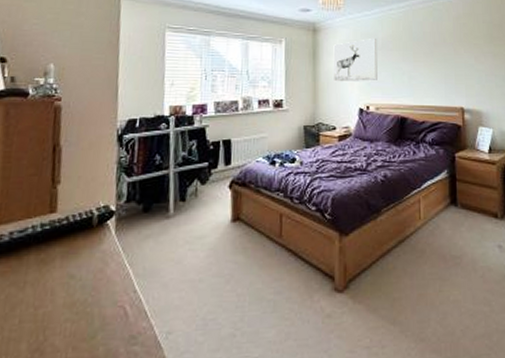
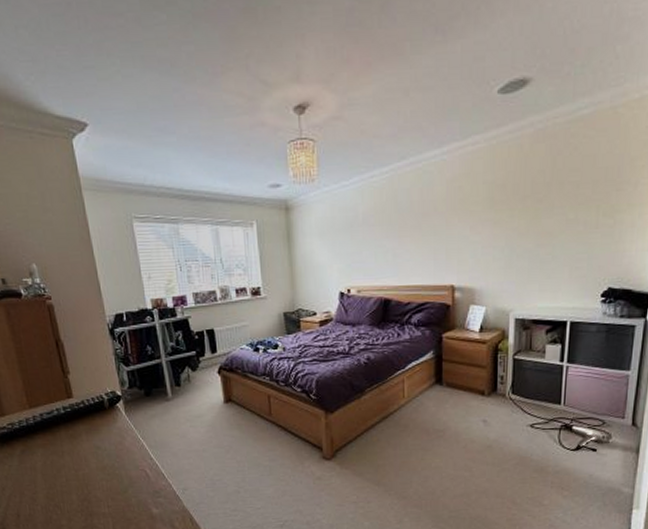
wall art: present [333,38,377,82] -> none [308,212,358,266]

